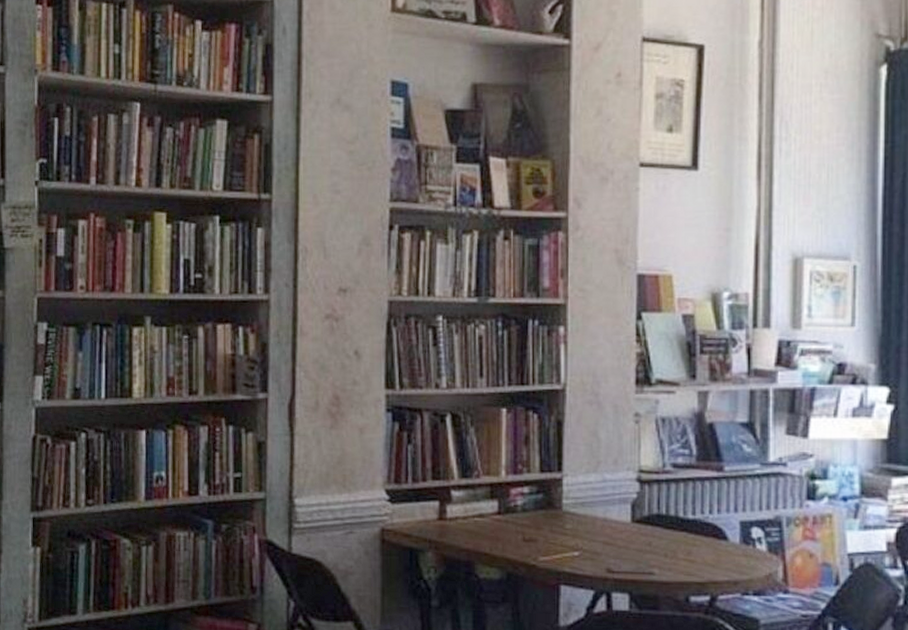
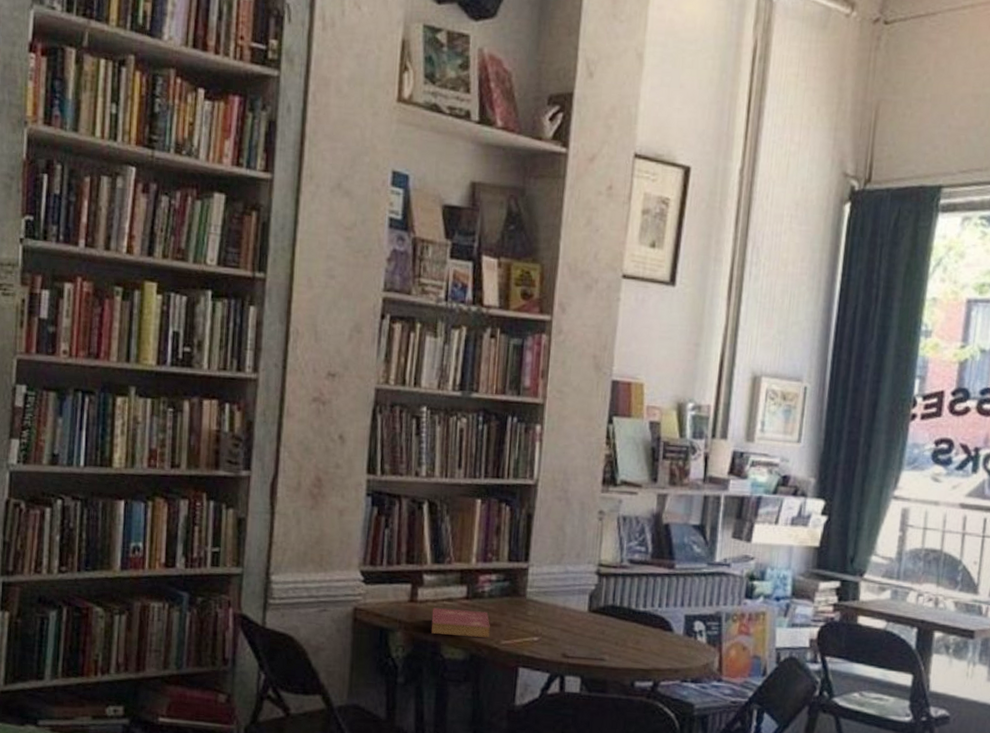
book: none [463,525,526,555] -> present [430,608,490,638]

